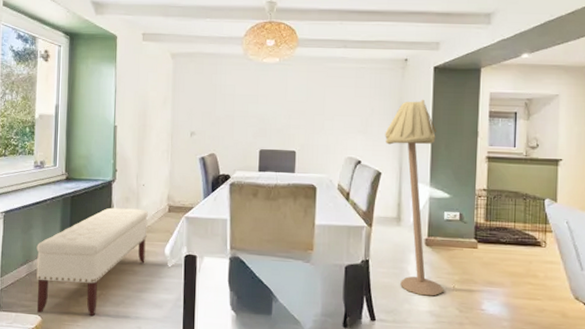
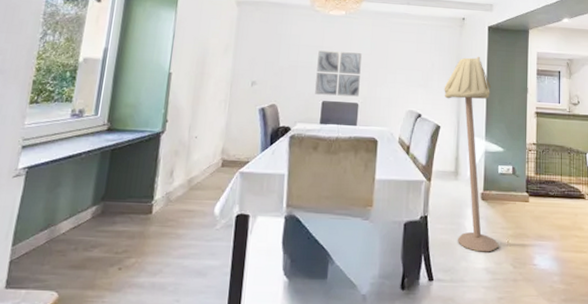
bench: present [36,207,148,317] -> none [54,162,199,290]
wall art: none [252,99,298,145] -> present [315,50,362,97]

